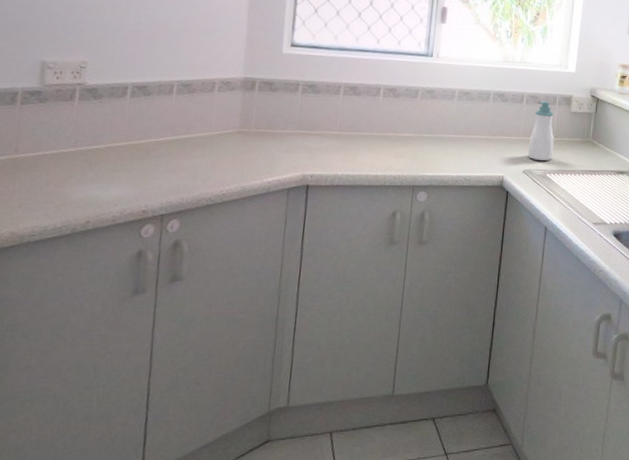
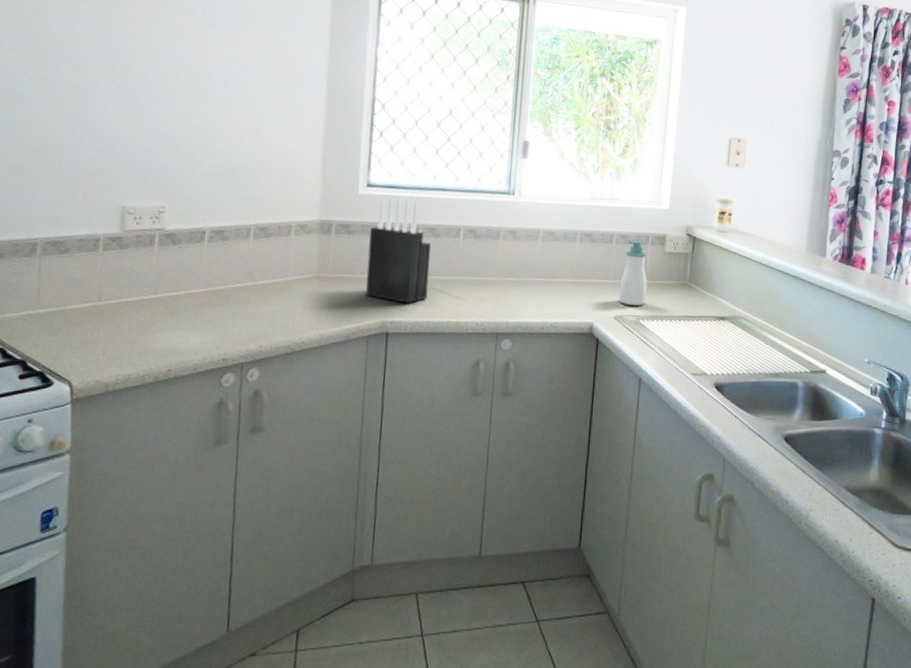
knife block: none [287,53,353,158] -> present [366,193,432,304]

